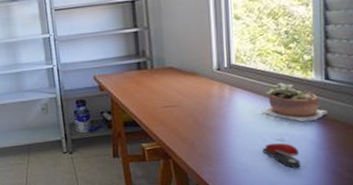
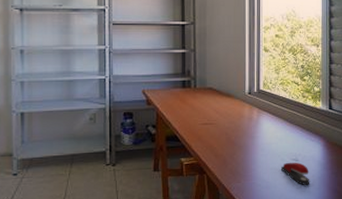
succulent plant: present [261,82,328,122] -> none [281,108,331,144]

